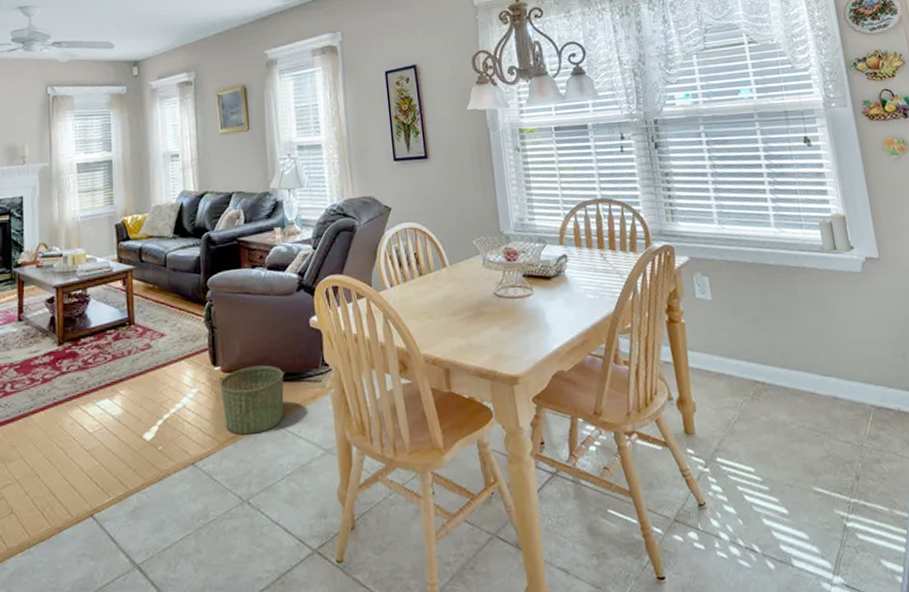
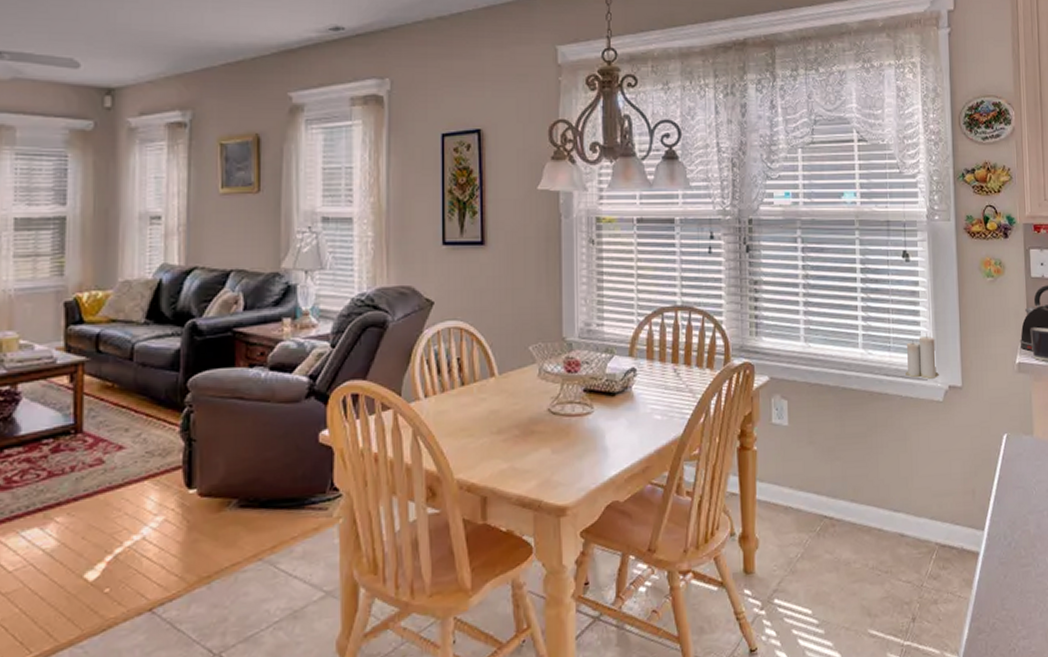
basket: present [218,365,285,435] -> none [193,488,282,575]

